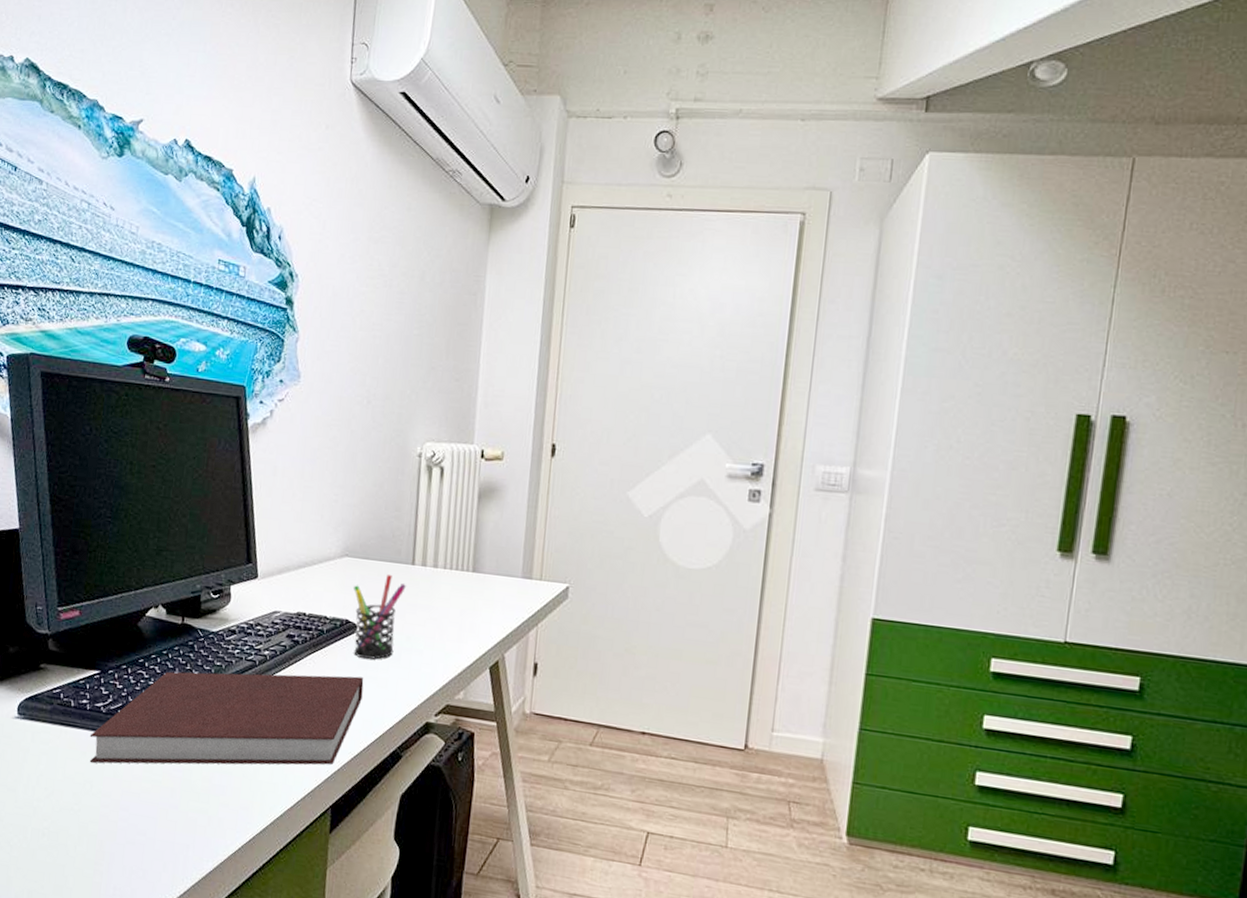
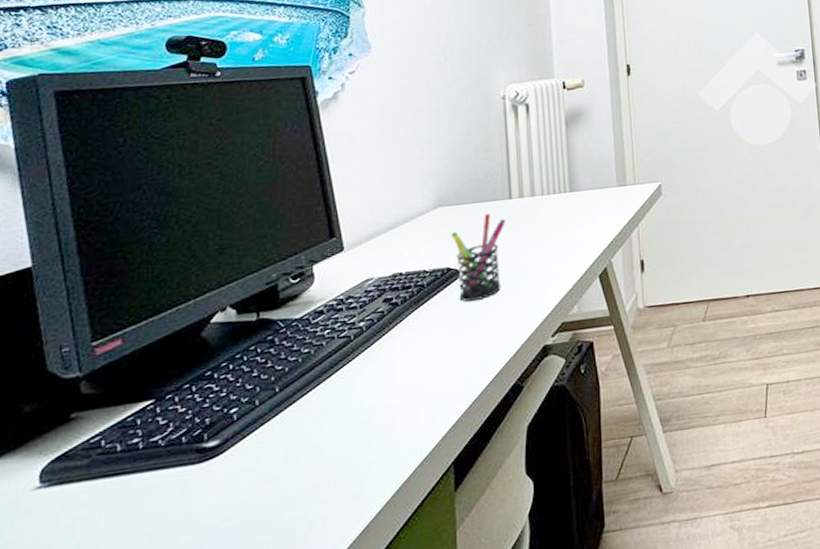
notebook: present [89,671,364,765] -> none [145,320,474,510]

